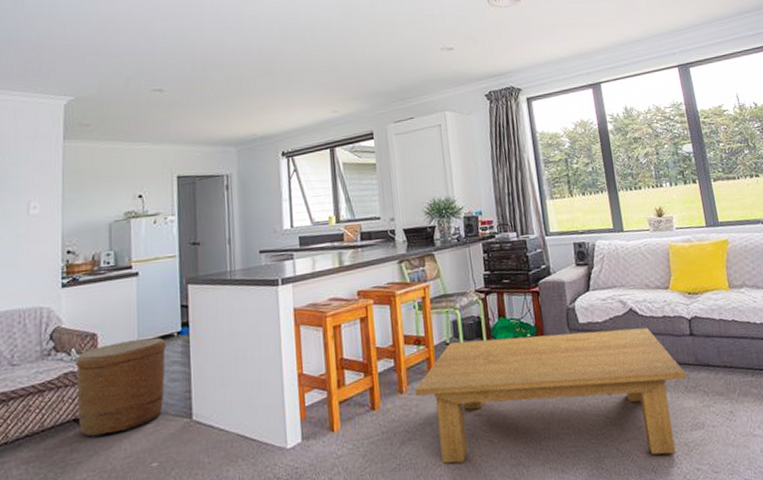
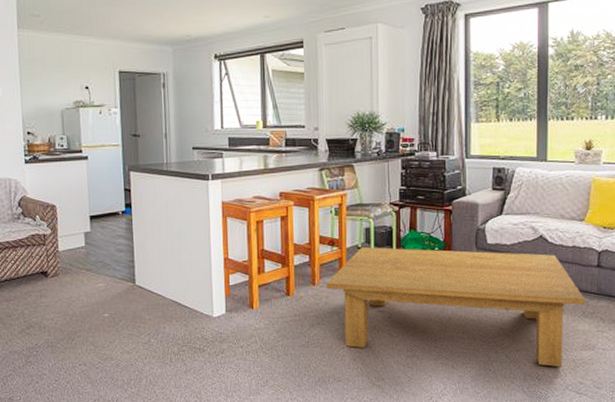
basket: present [76,337,167,438] -> none [40,213,114,287]

